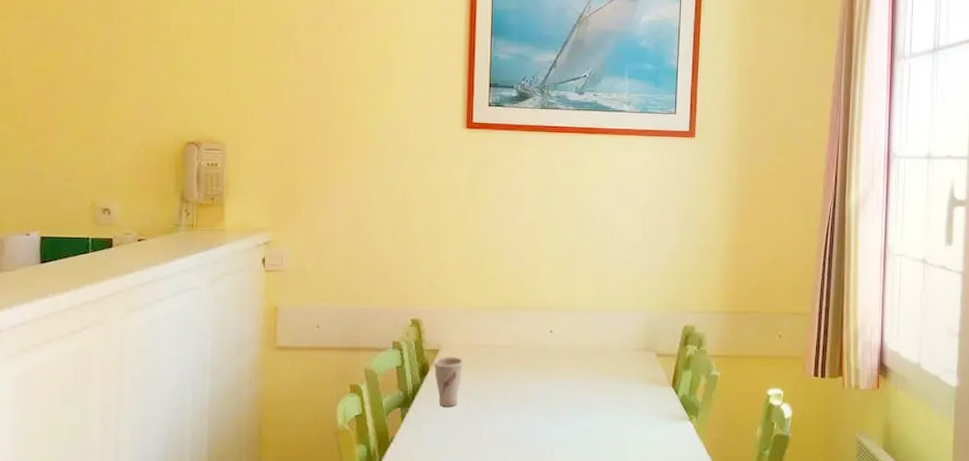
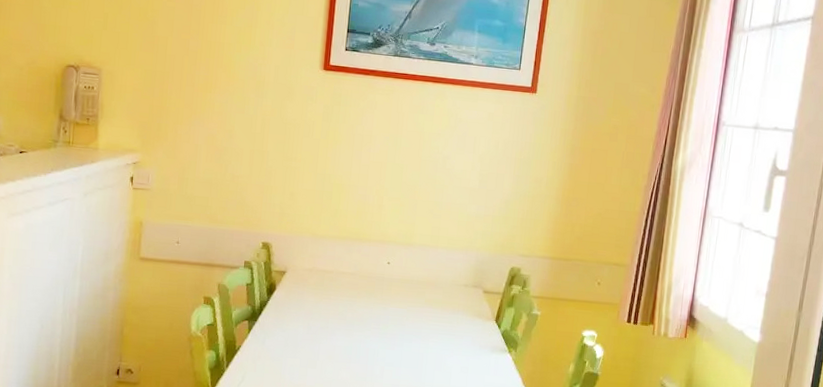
cup: present [432,356,464,407] -> none [279,278,308,324]

